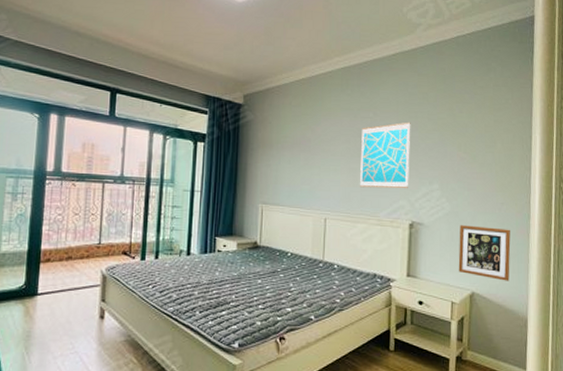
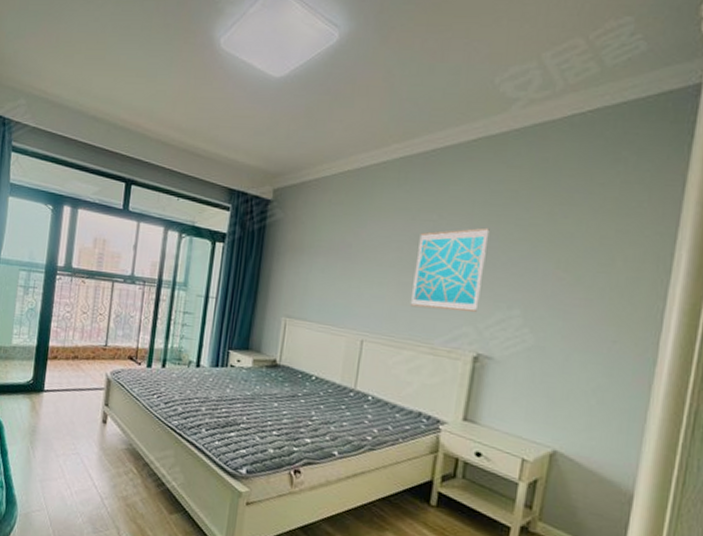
picture frame: present [458,225,511,281] -> none [536,364,622,443]

